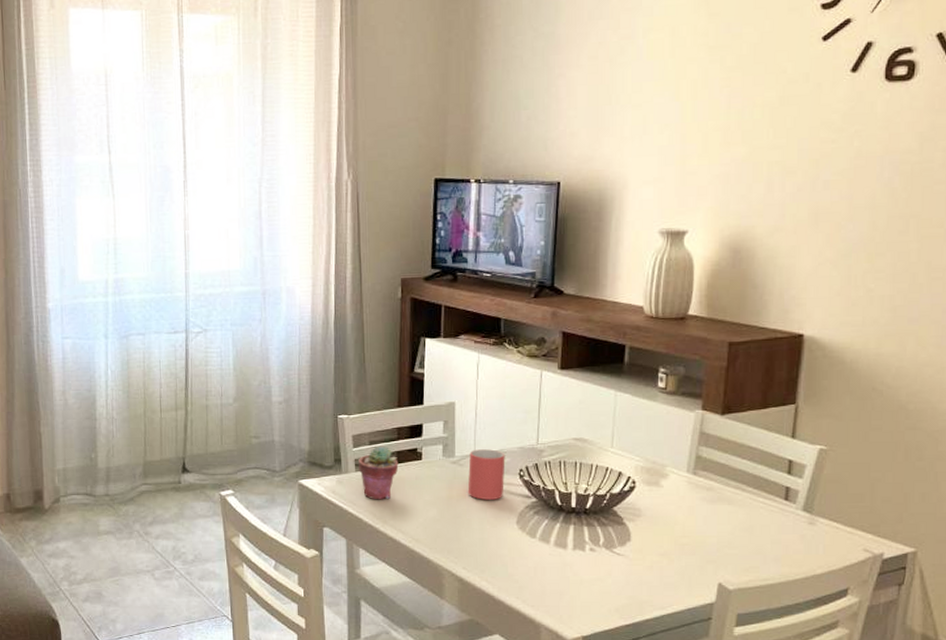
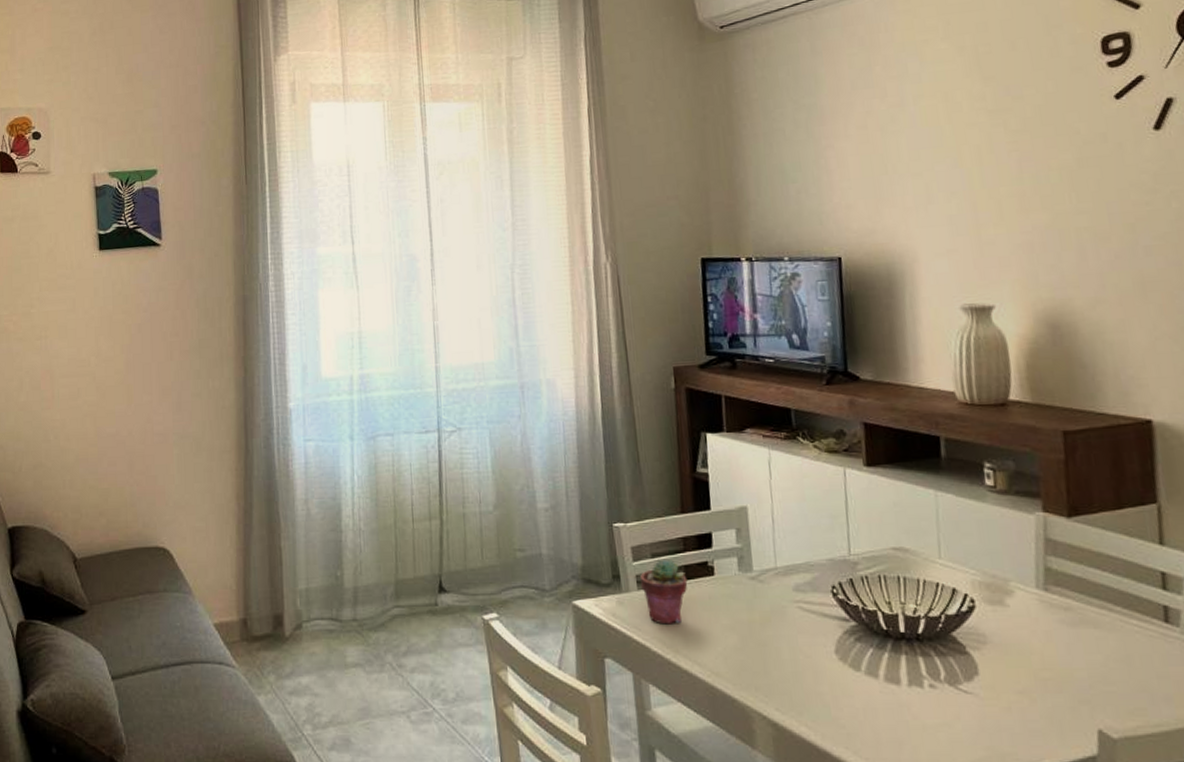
mug: present [467,449,505,500] -> none [770,562,816,624]

